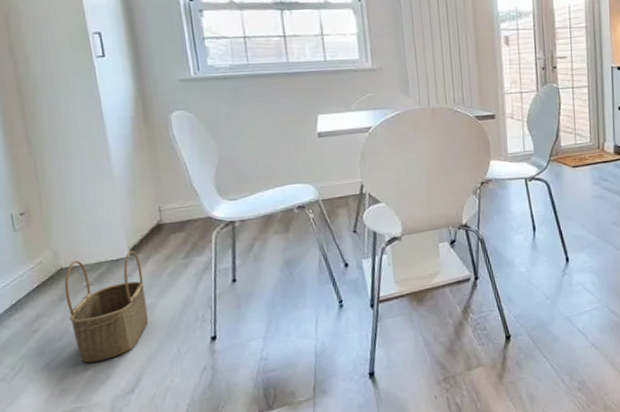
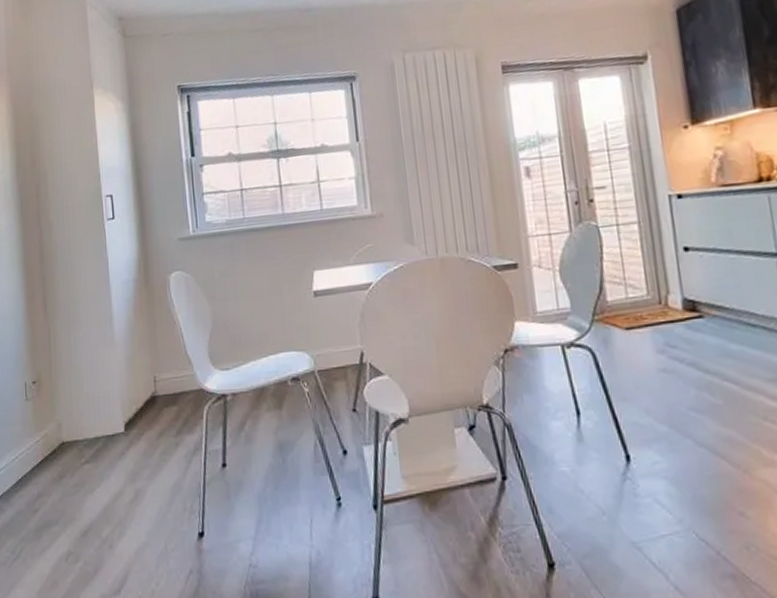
wicker basket: present [64,250,149,363] -> none [64,424,138,552]

